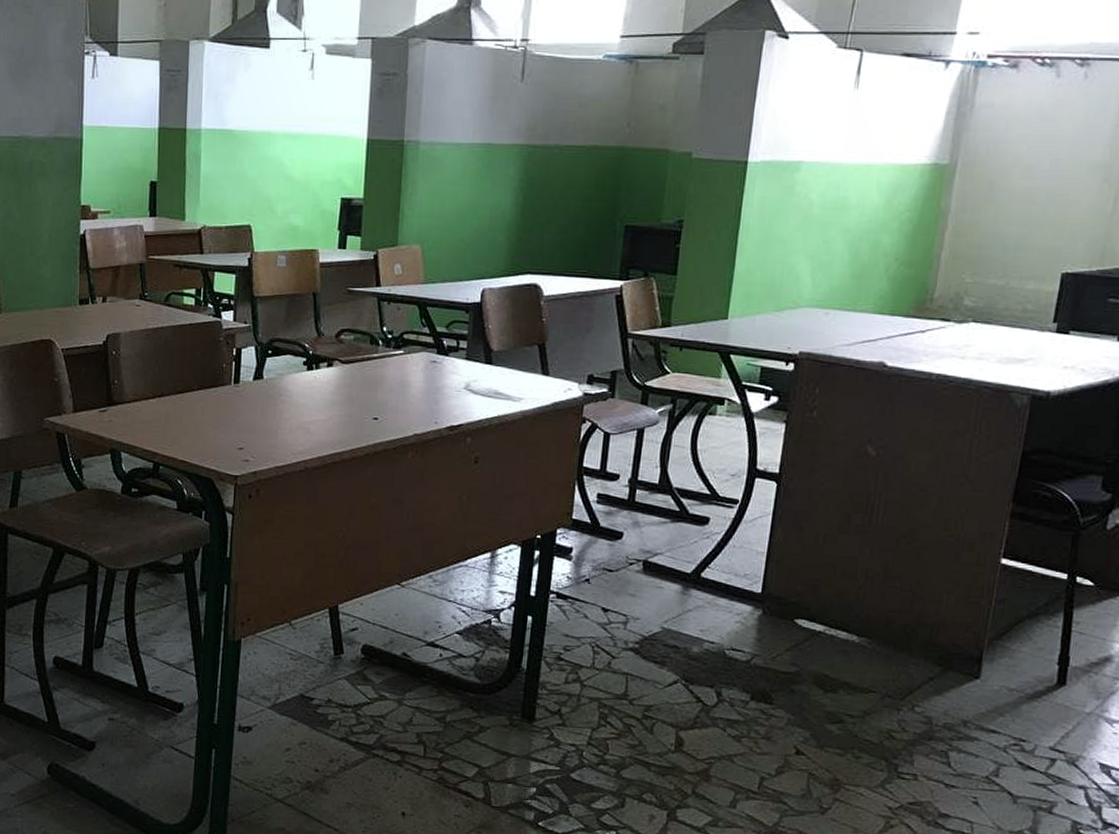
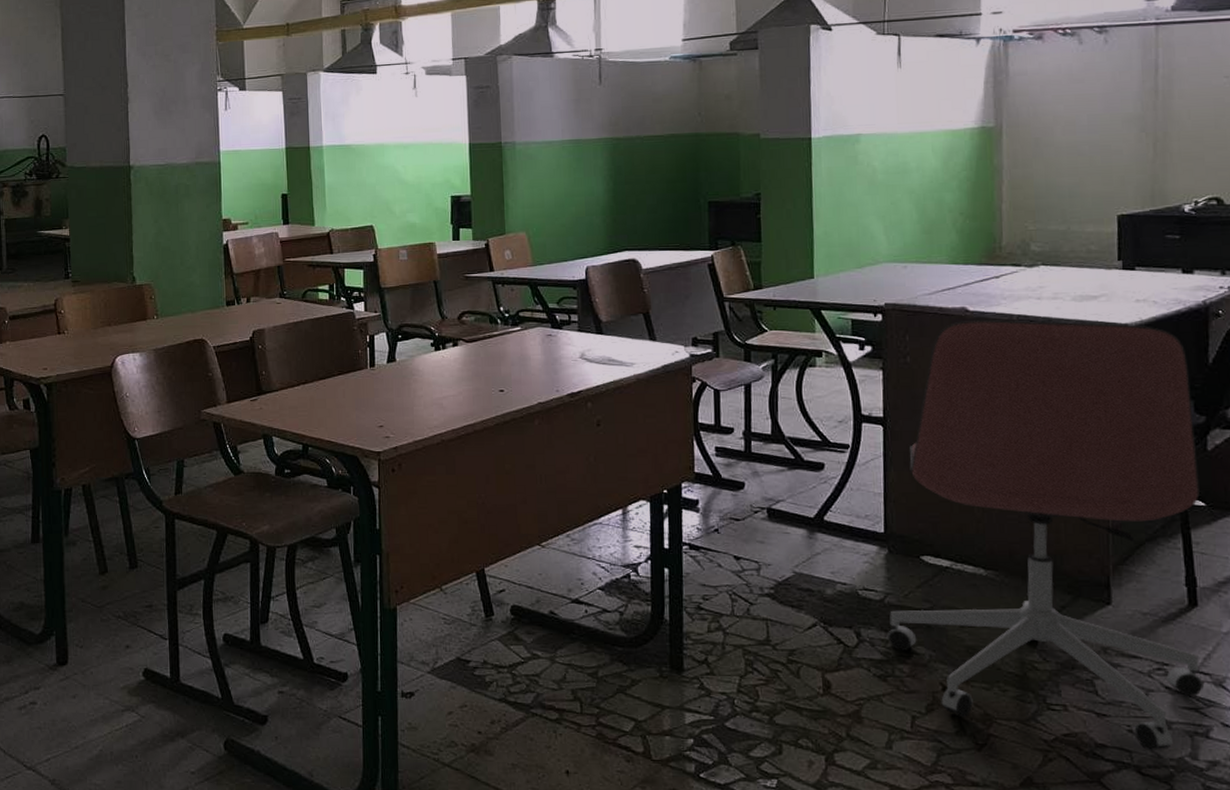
office chair: none [747,376,1105,823] -> present [886,320,1205,750]

